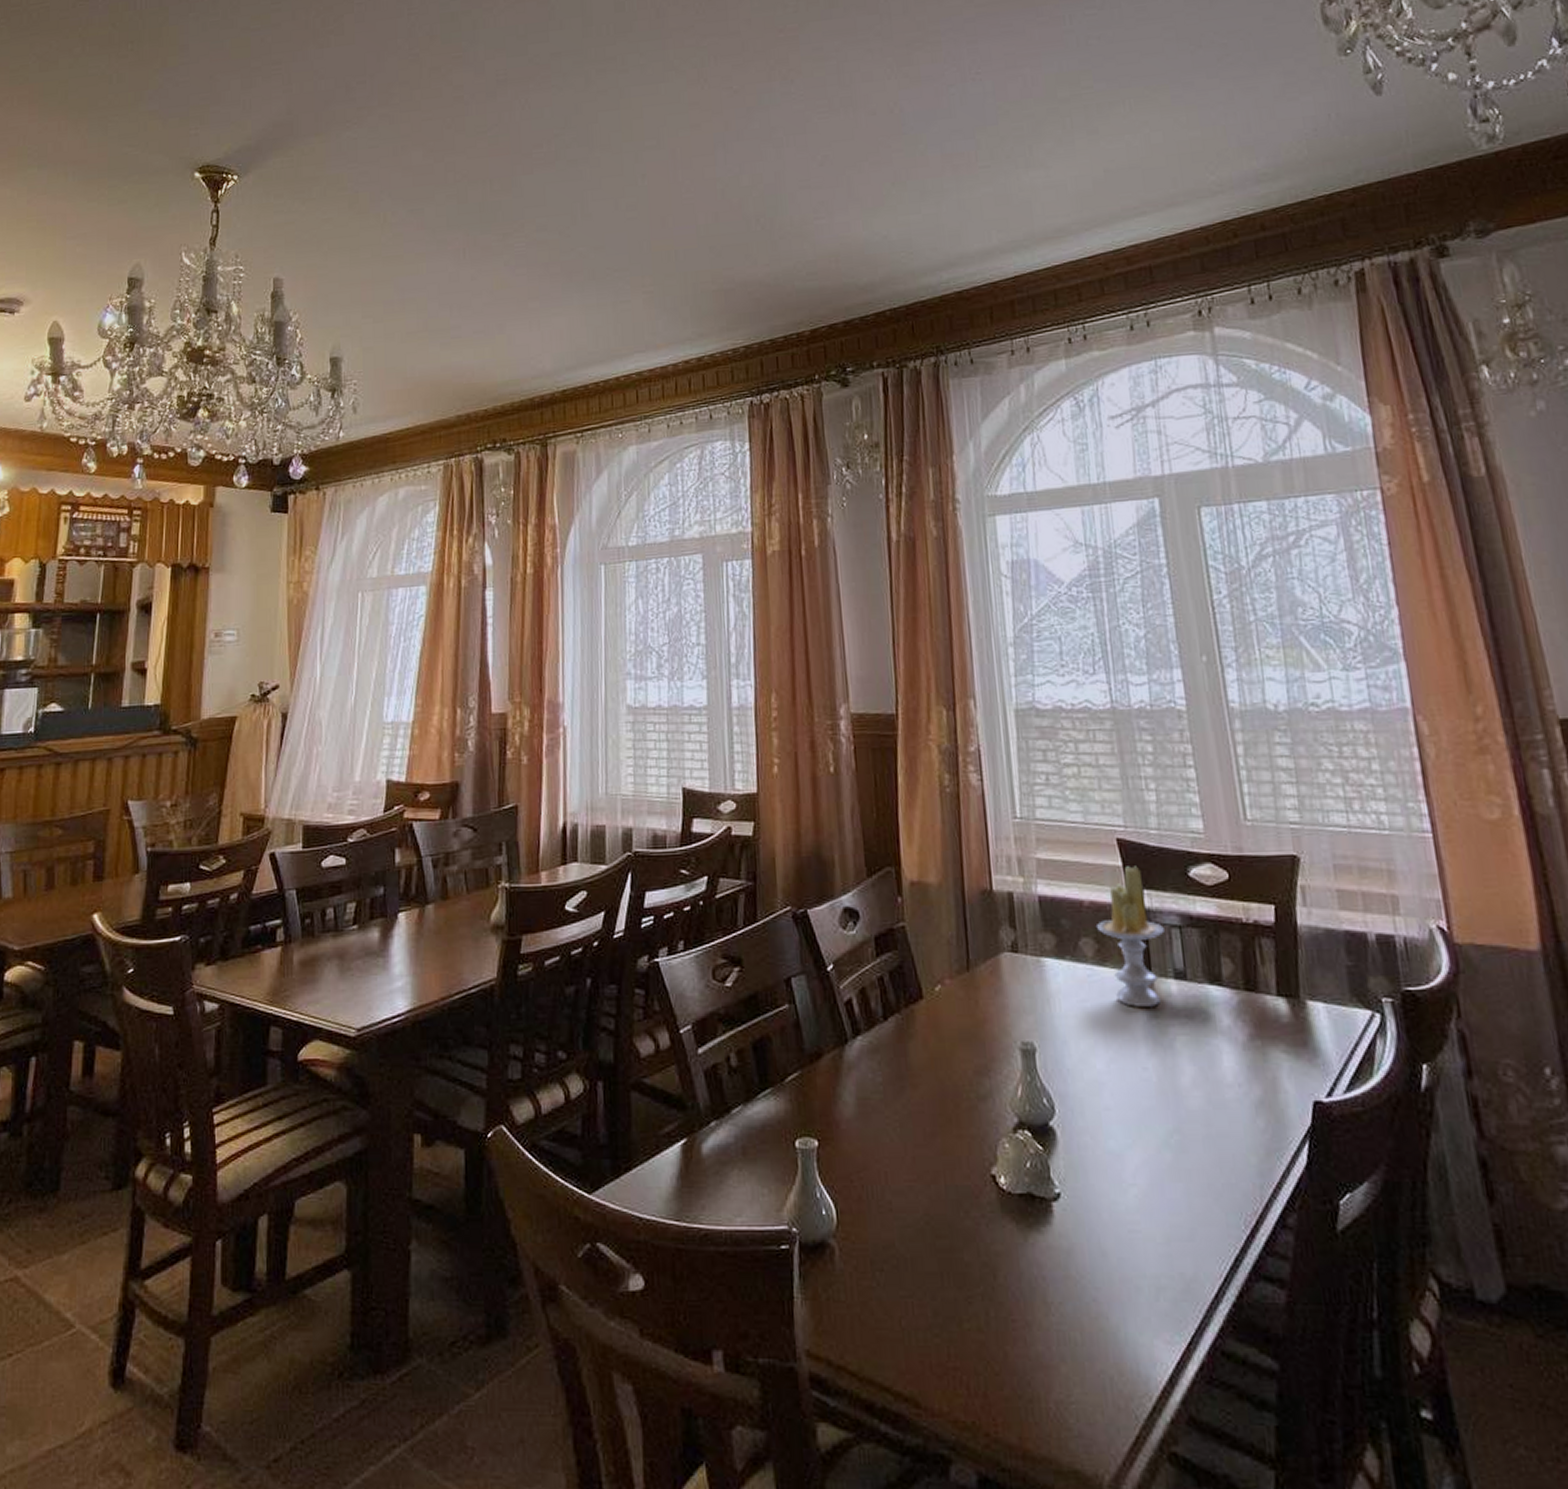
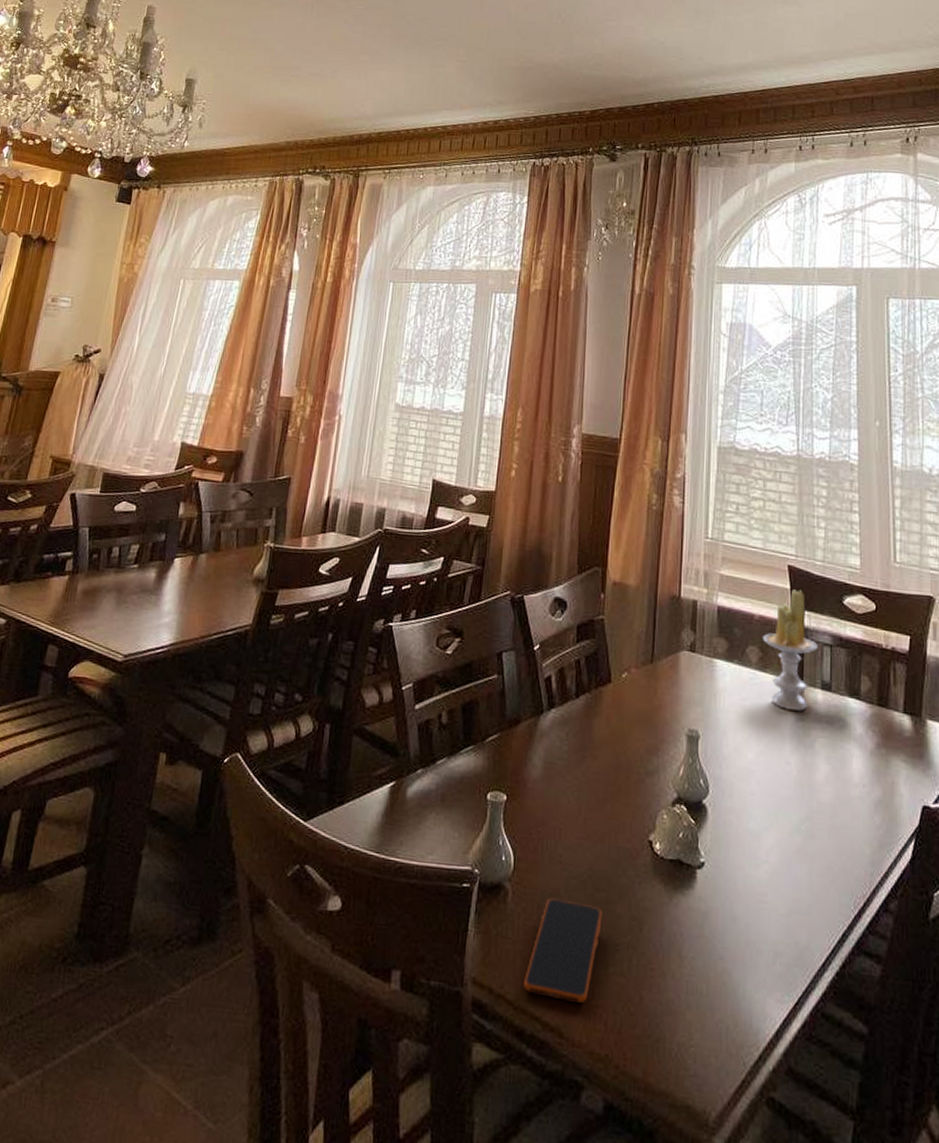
smartphone: none [866,1252,949,1366] -> present [524,898,603,1003]

